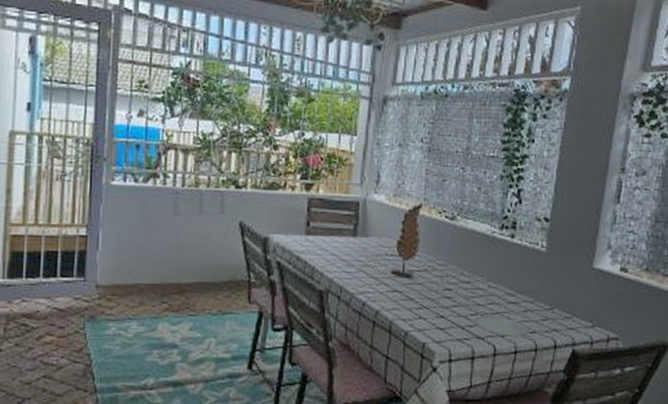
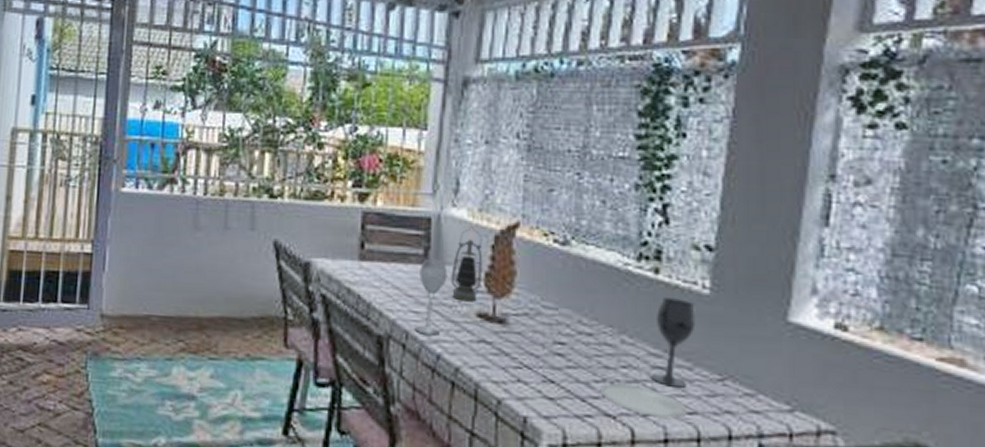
wineglass: none [347,232,371,288] -> present [415,258,448,335]
lantern: none [373,208,396,263] -> present [450,226,483,302]
wine glass: none [506,255,537,316] -> present [650,297,696,388]

